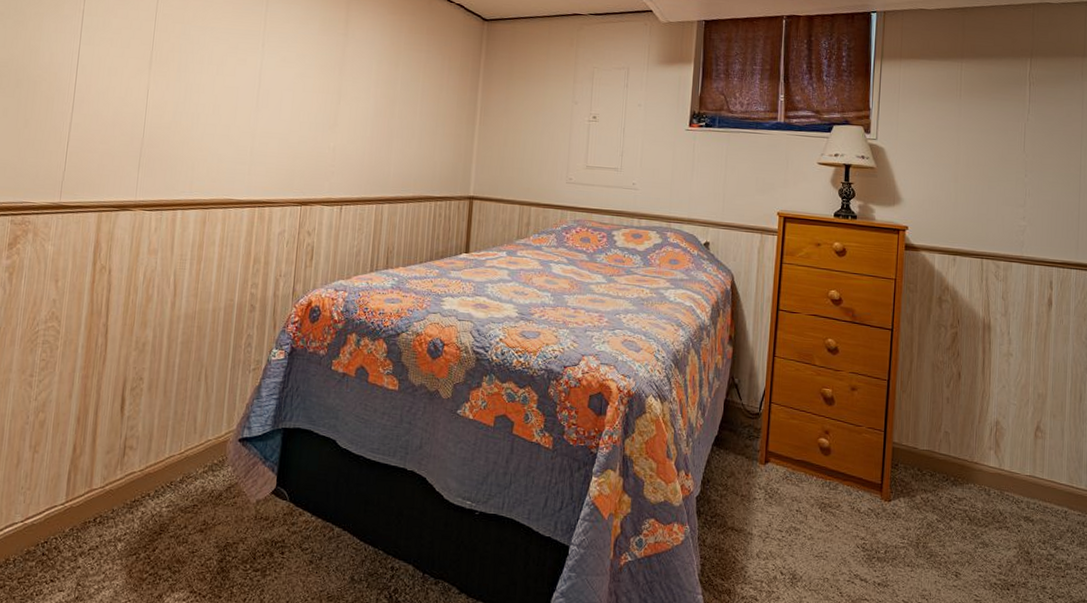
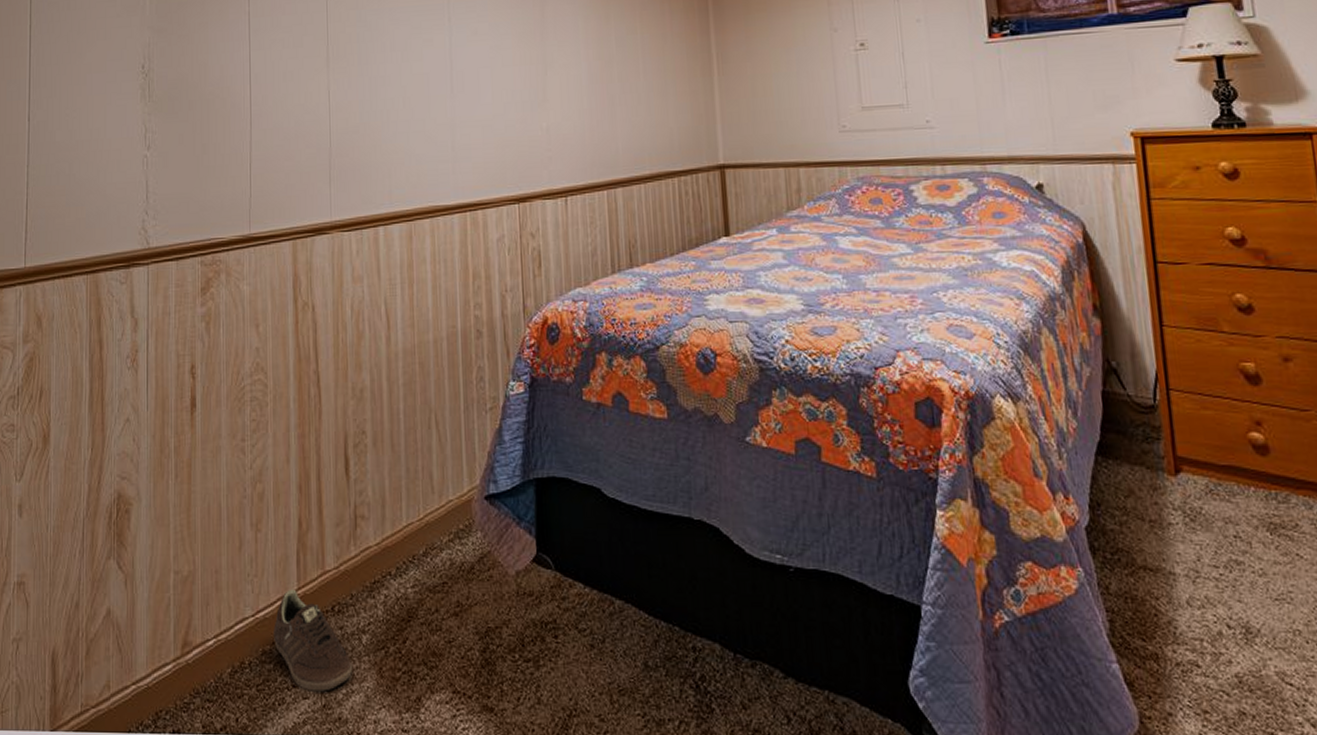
sneaker: none [38,502,106,586] -> present [274,589,352,692]

